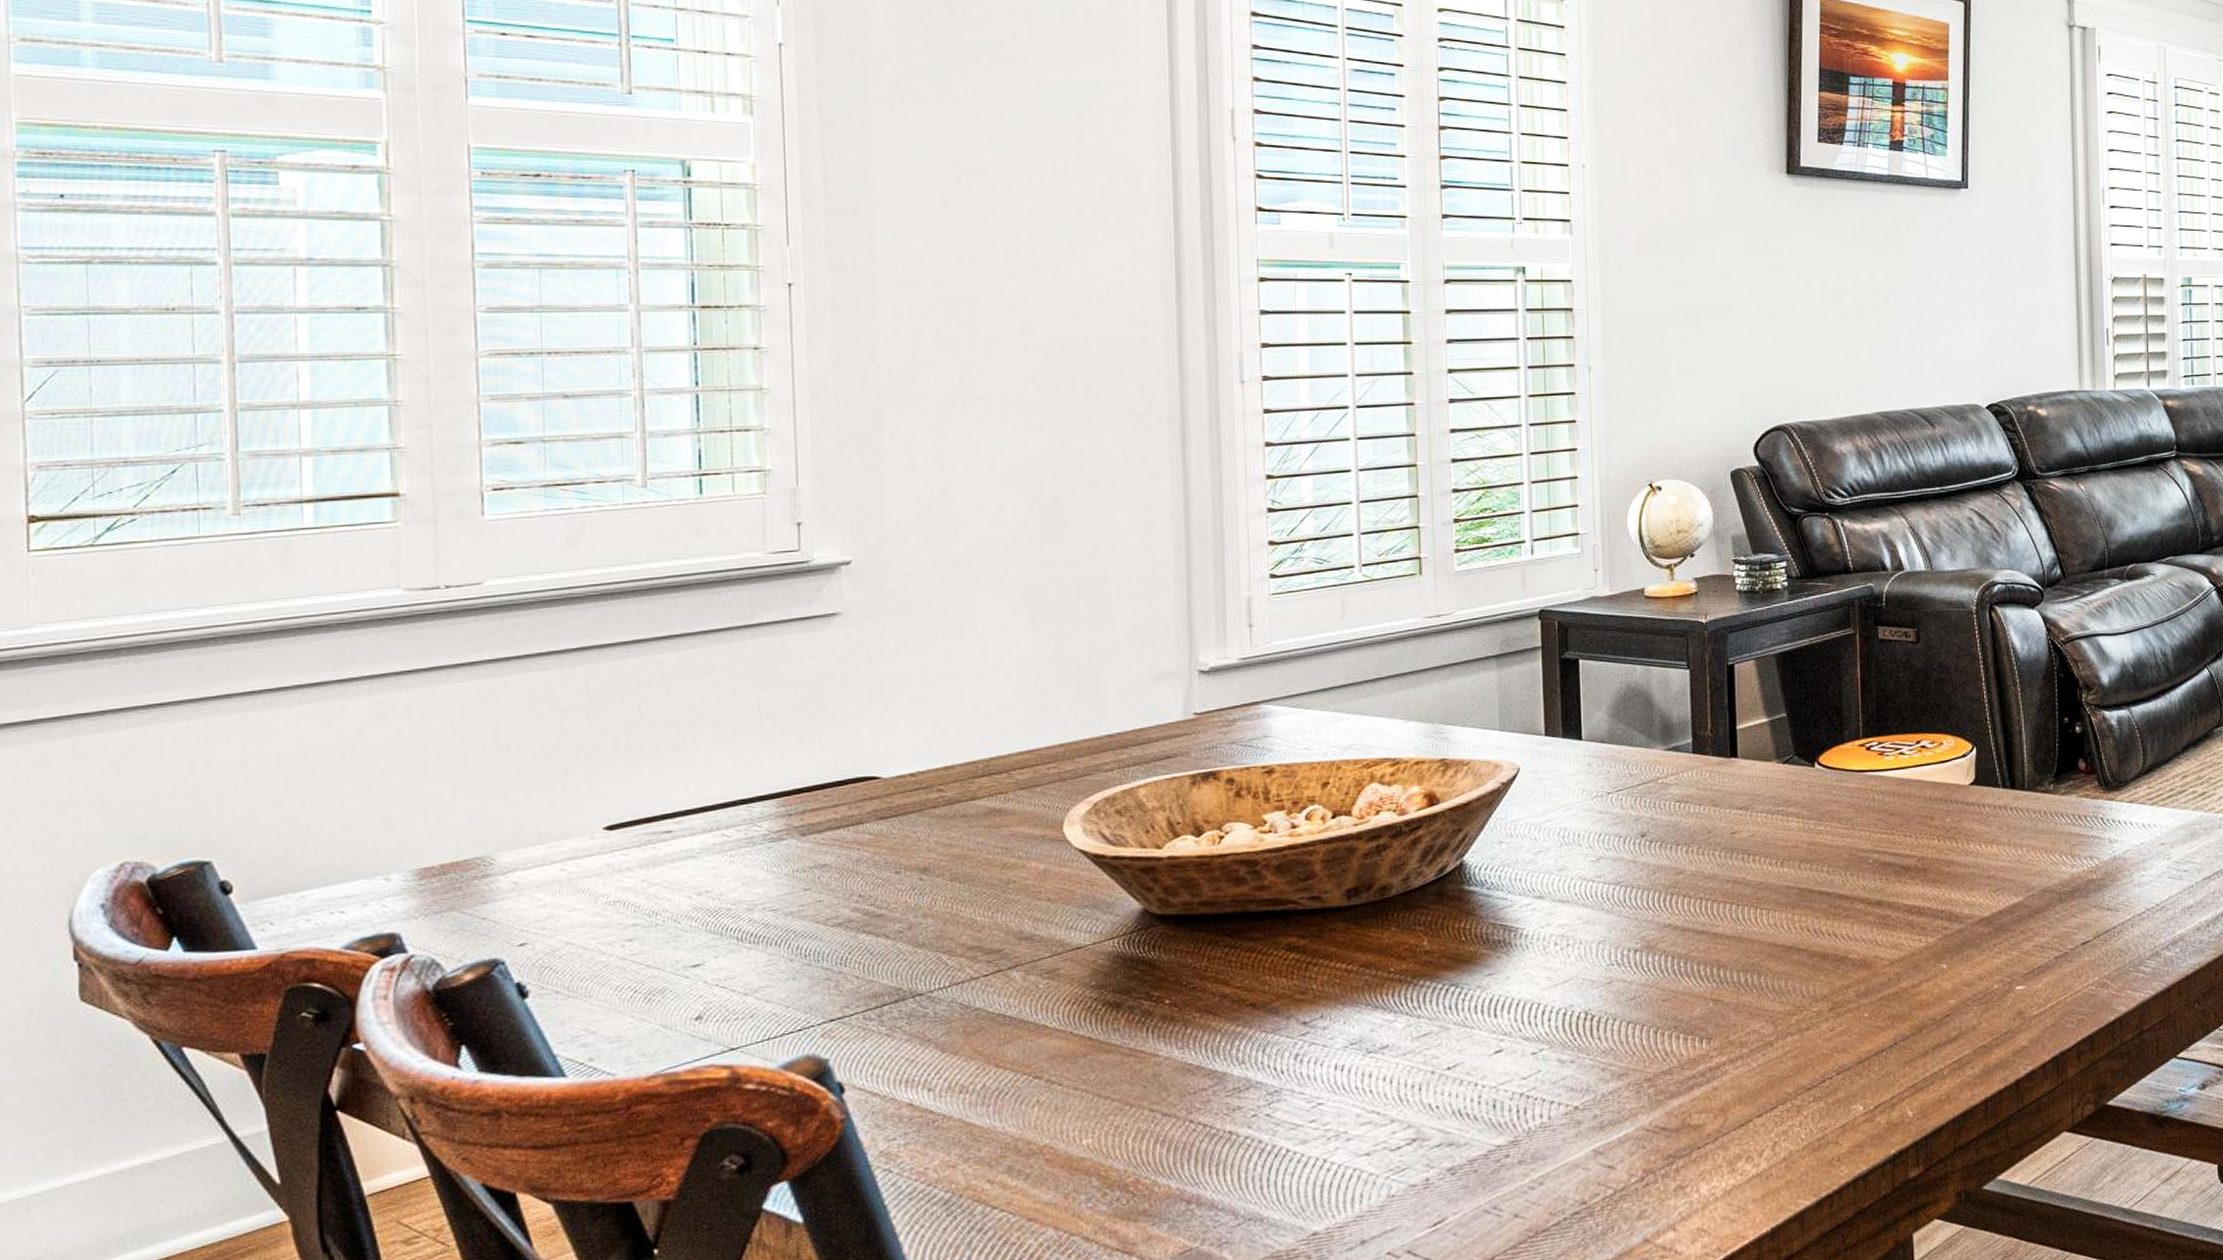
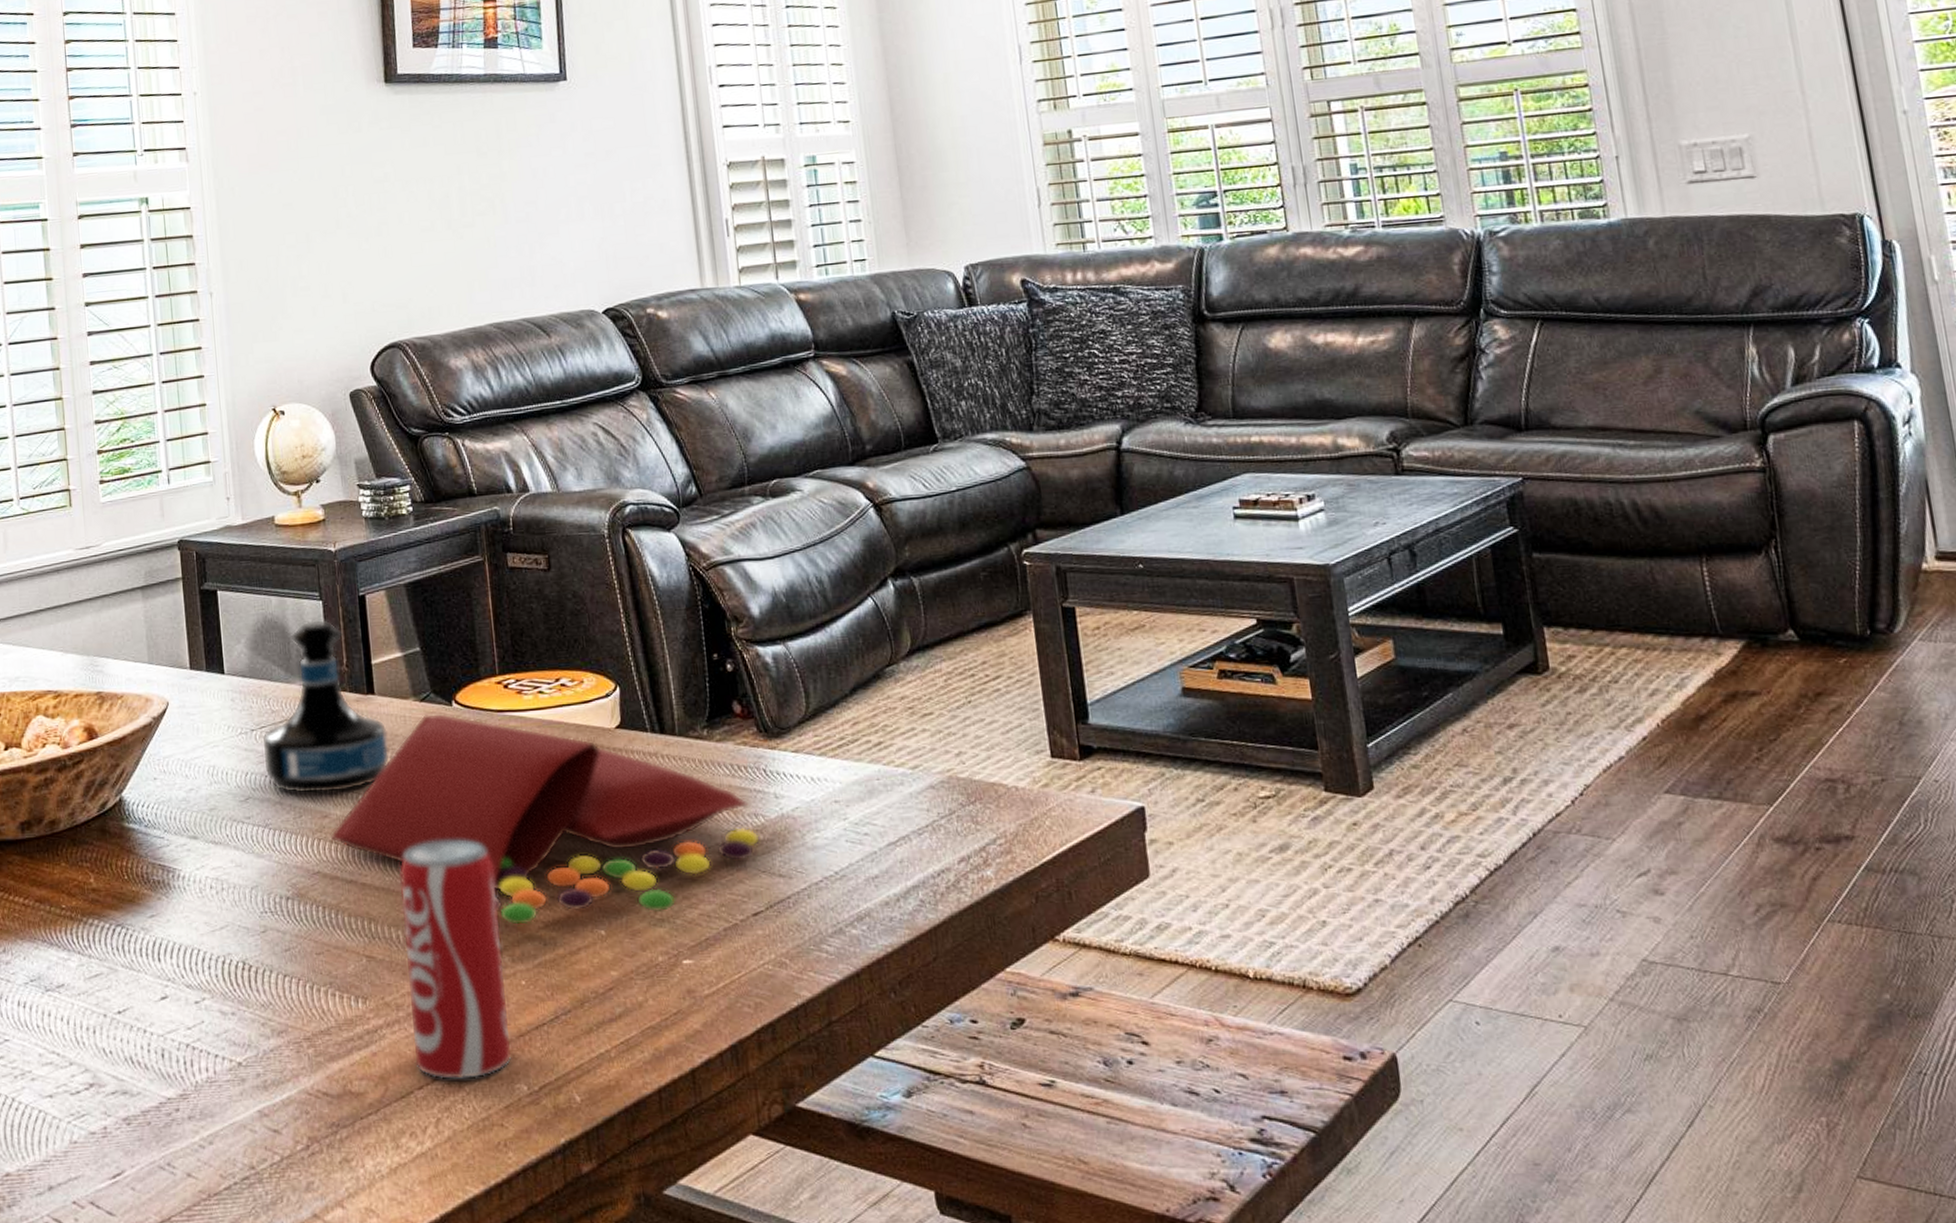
tequila bottle: none [1618,688,1749,853] -> present [262,620,390,795]
candy bag: none [1683,773,2093,965] -> present [330,713,760,926]
beverage can: none [1751,889,1851,1107] -> present [398,839,512,1080]

